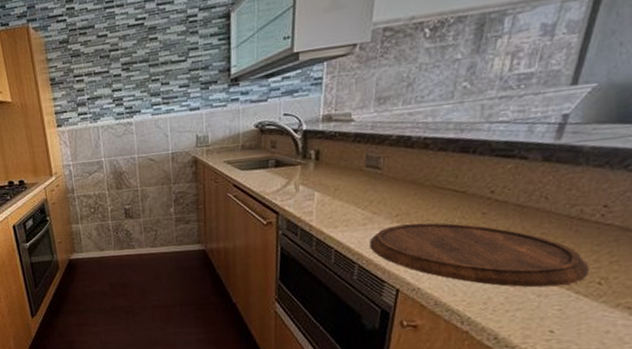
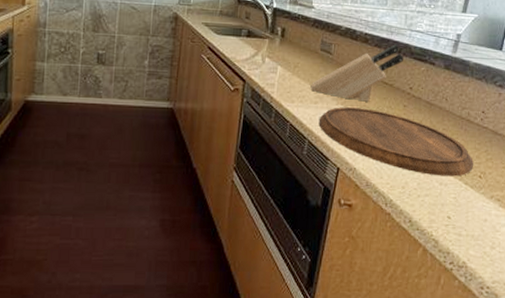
knife block: none [356,143,480,216] -> present [310,44,403,102]

